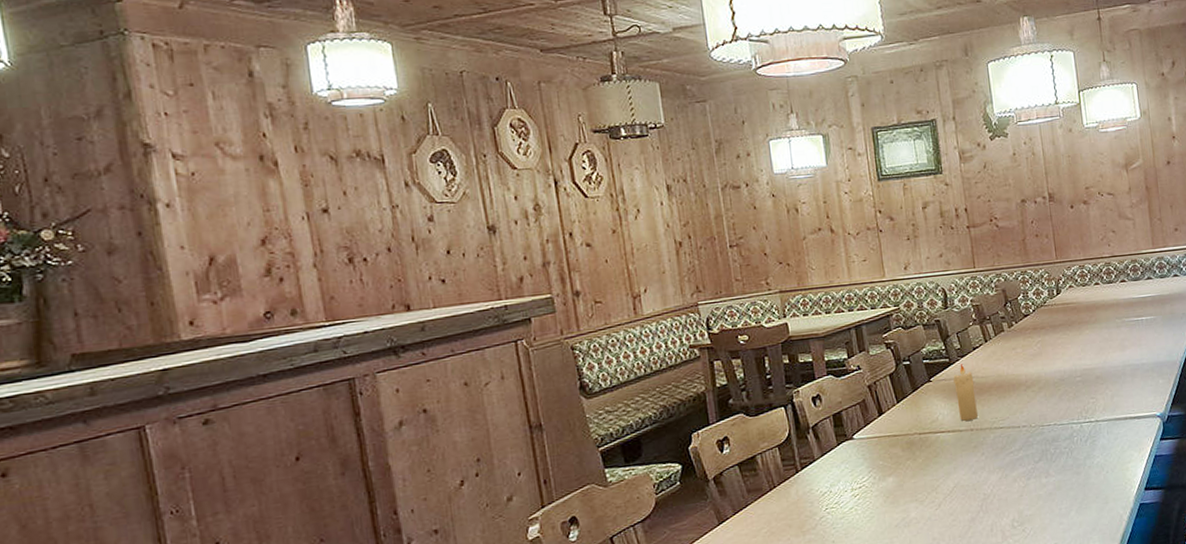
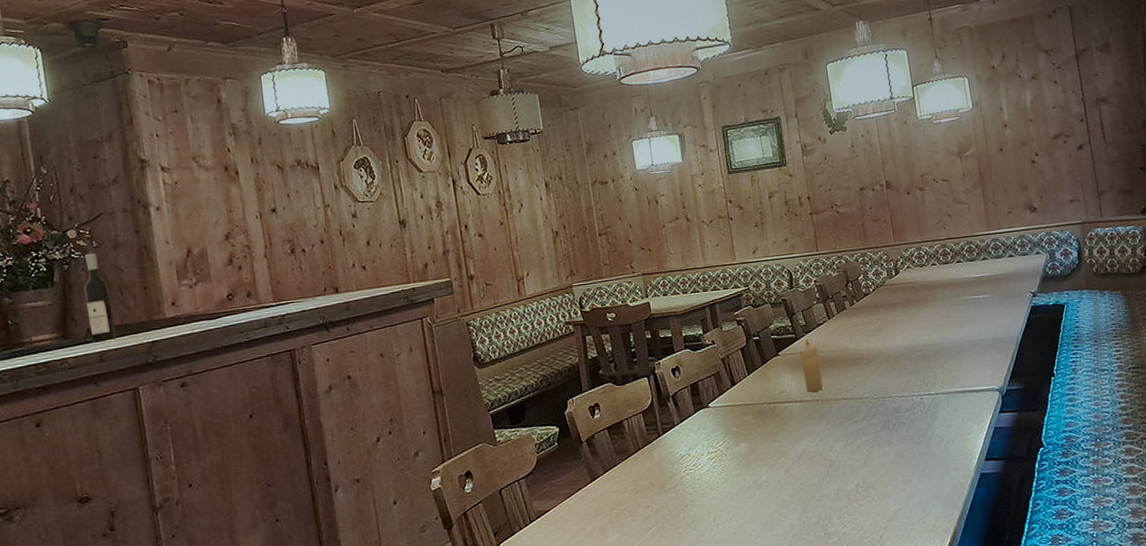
bottle: none [66,259,113,372] -> present [84,253,117,343]

